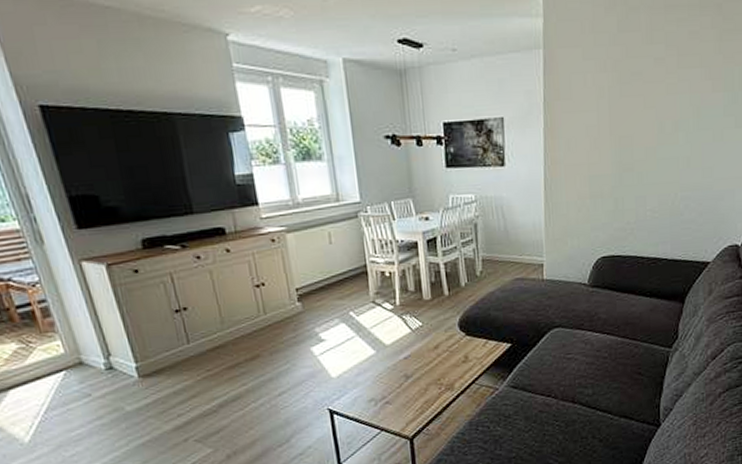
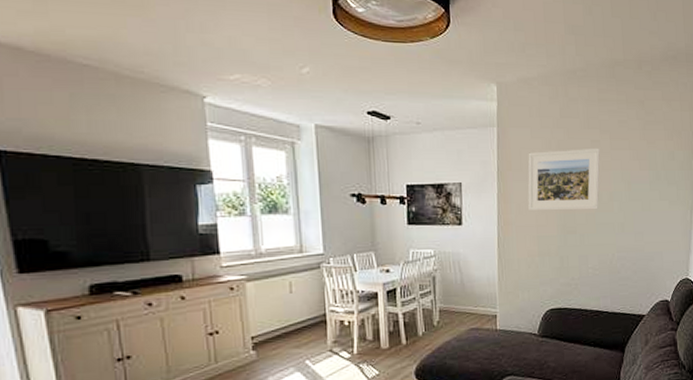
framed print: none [578,67,665,146] -> present [528,148,600,211]

